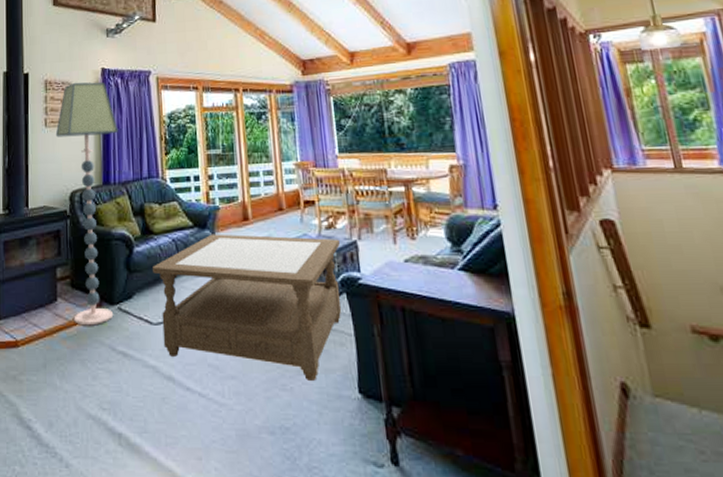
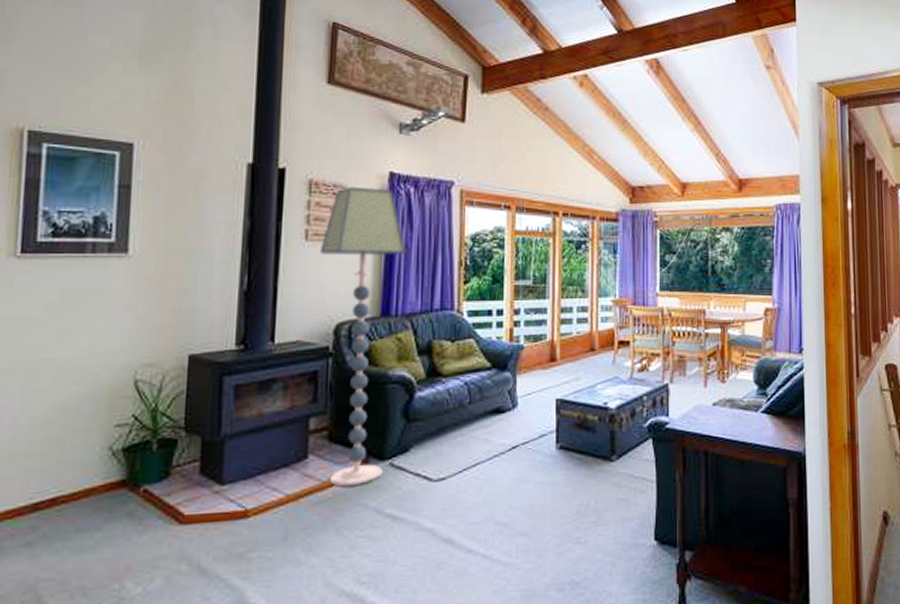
coffee table: present [153,234,342,382] -> none [437,376,651,533]

